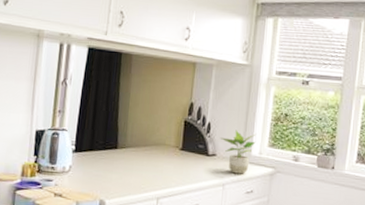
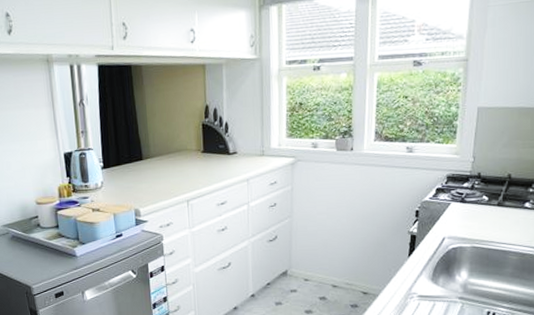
potted plant: present [220,130,256,174] -> none [238,125,274,168]

